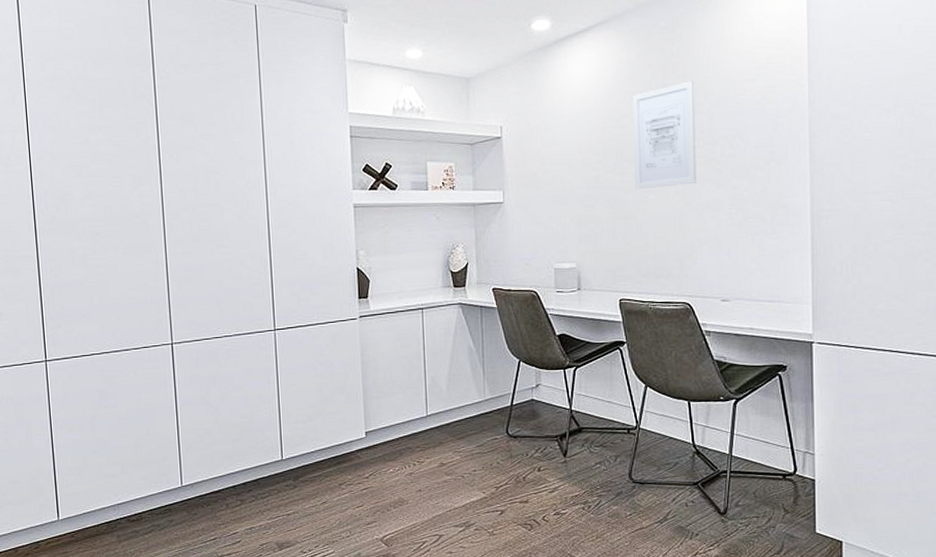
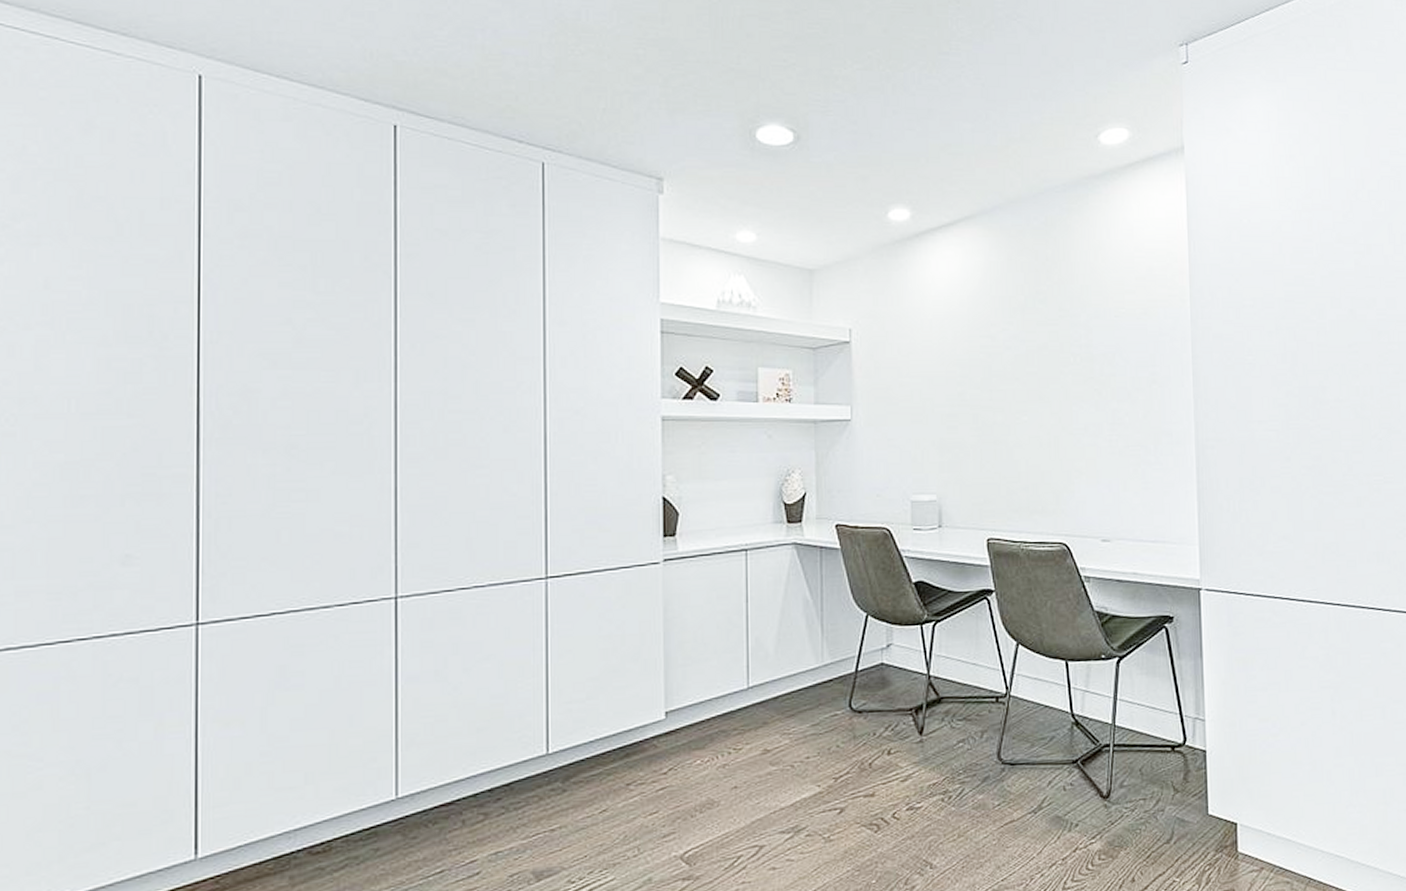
wall art: present [633,81,697,190] -> none [1003,289,1074,410]

